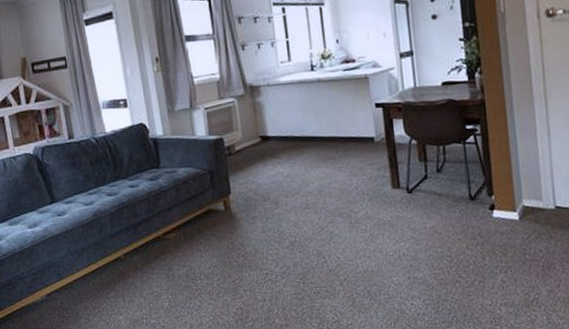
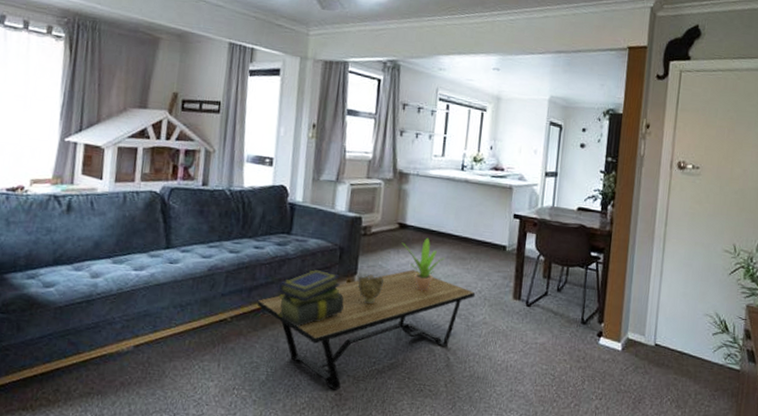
coffee table: none [144,179,353,306] -> present [257,269,476,390]
stack of books: none [161,196,226,253] -> present [277,270,344,327]
decorative bowl: none [233,190,259,220] -> present [357,274,385,305]
potted plant: none [267,145,314,198] -> present [401,237,445,291]

